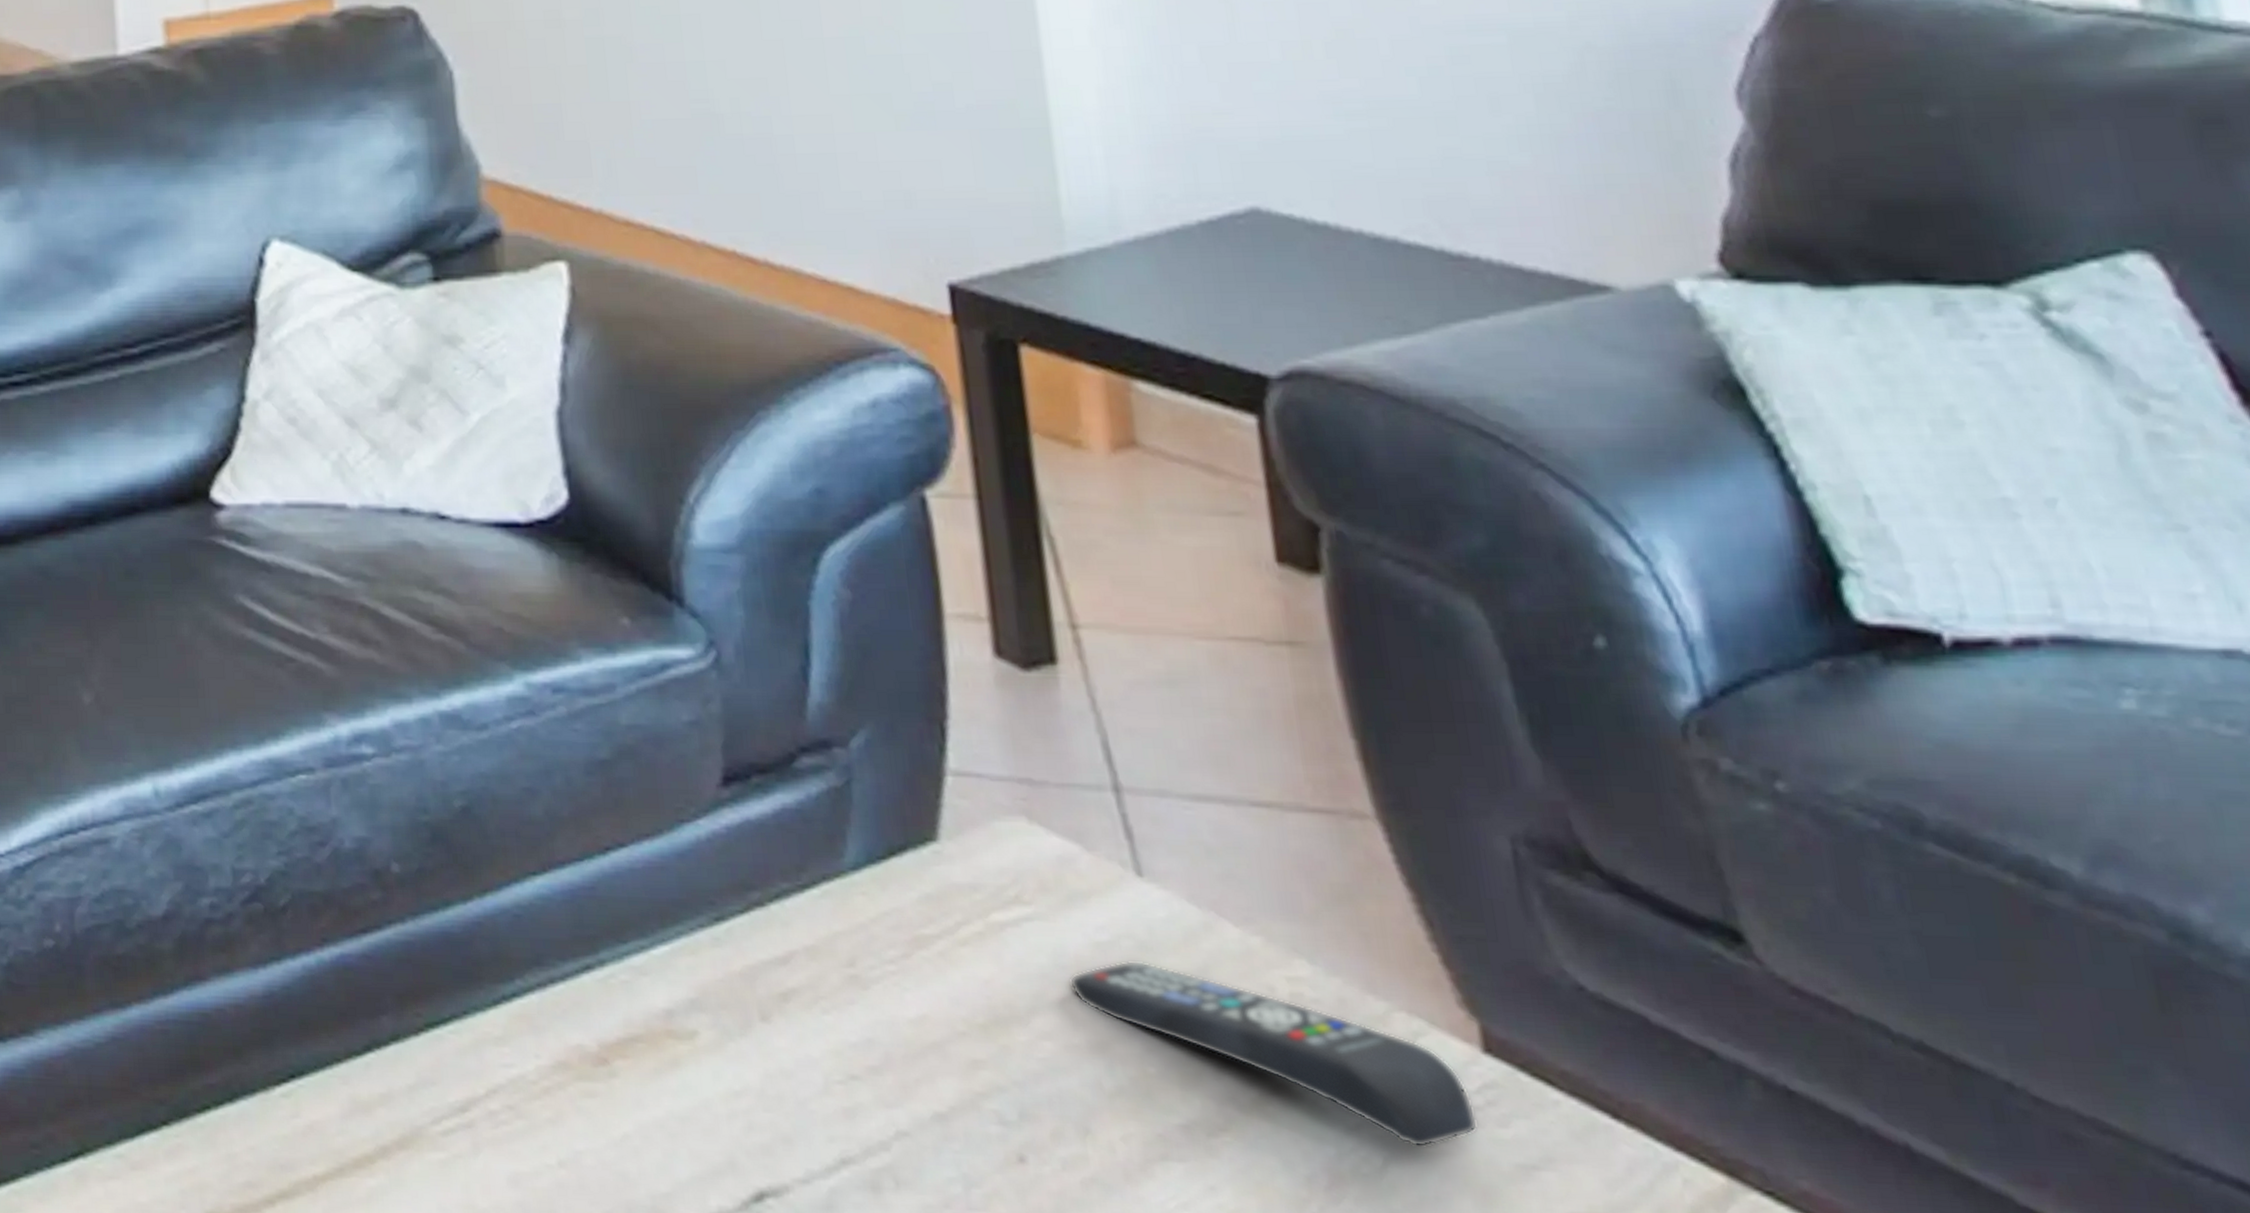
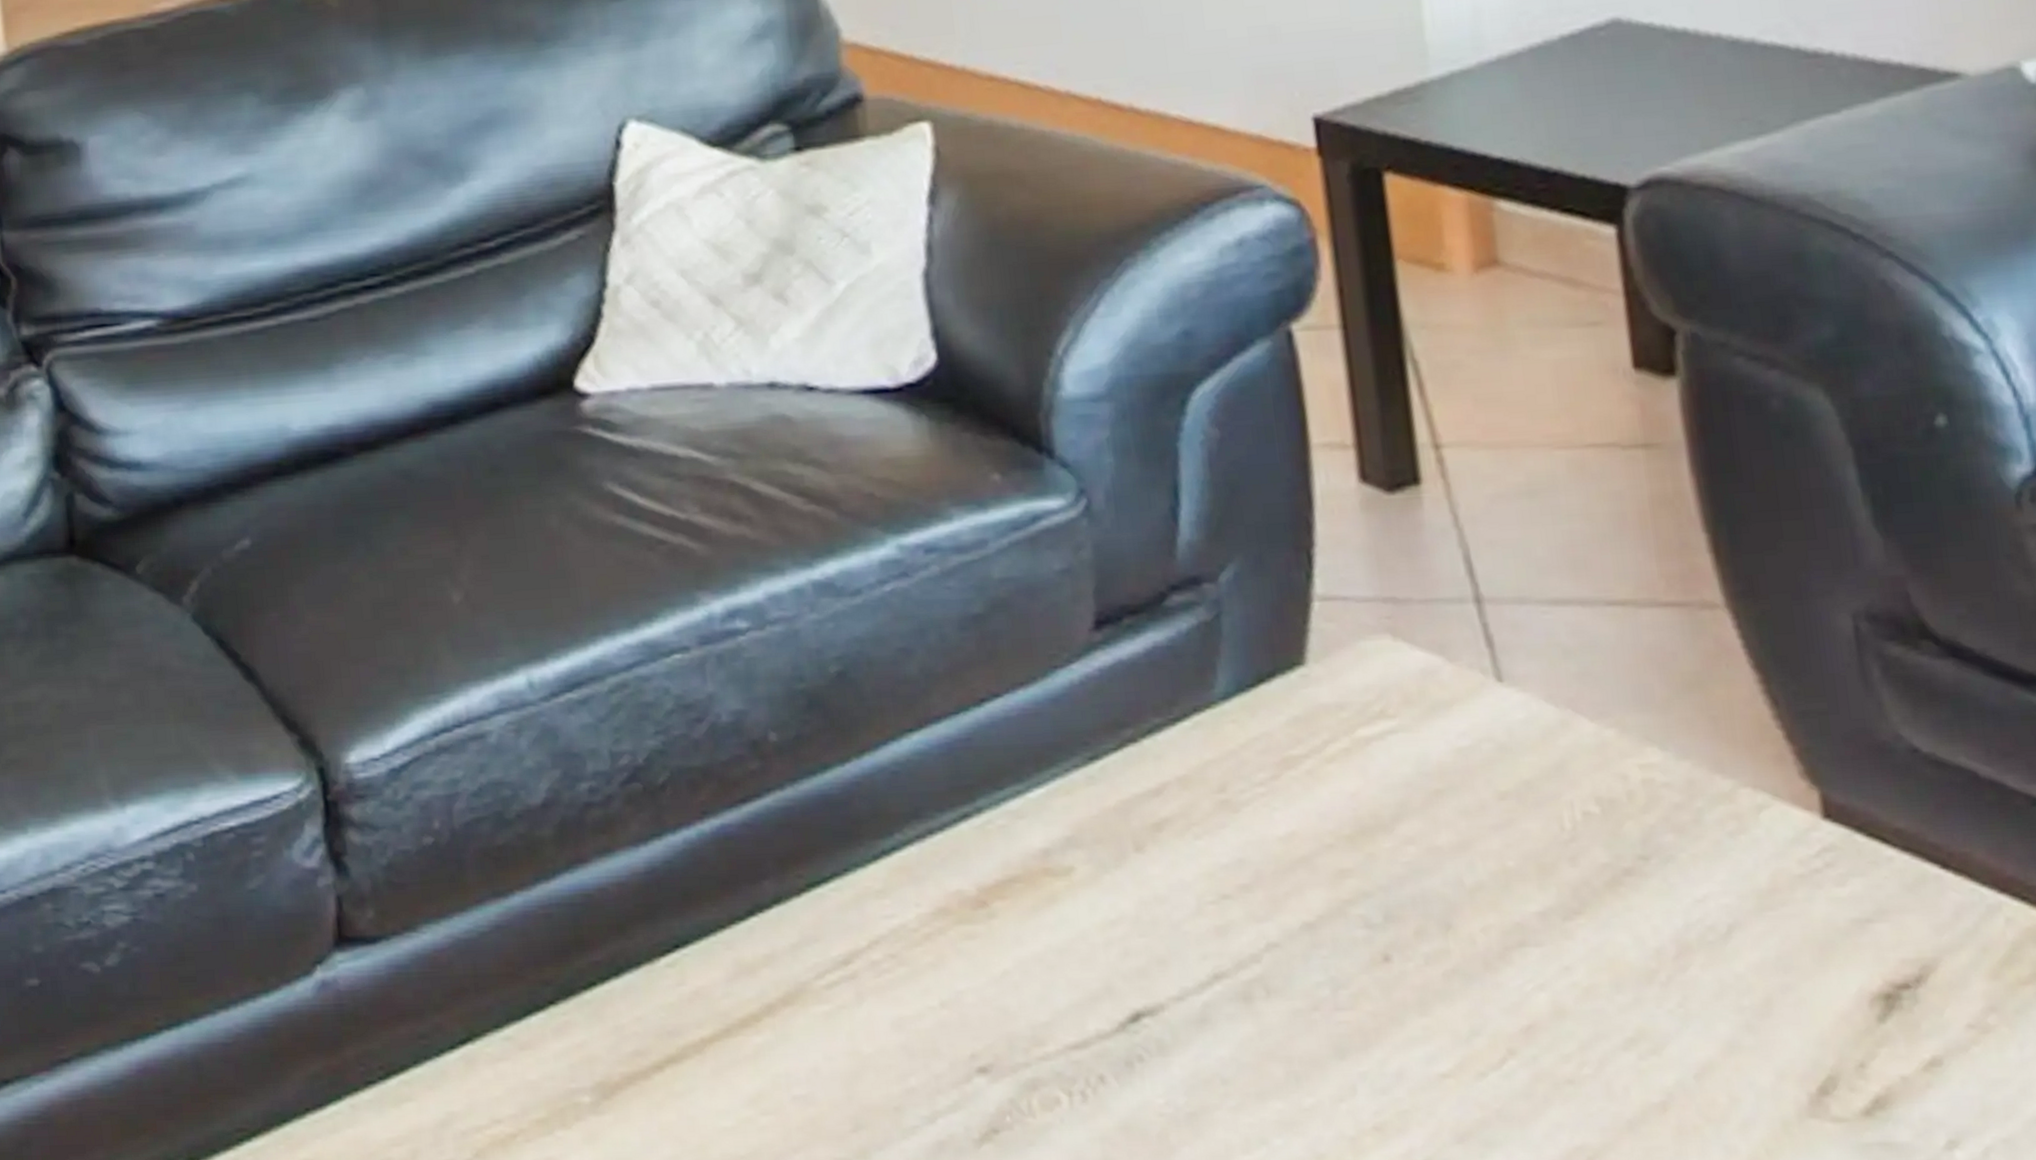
remote control: present [1069,960,1479,1148] -> none [1431,761,1817,913]

